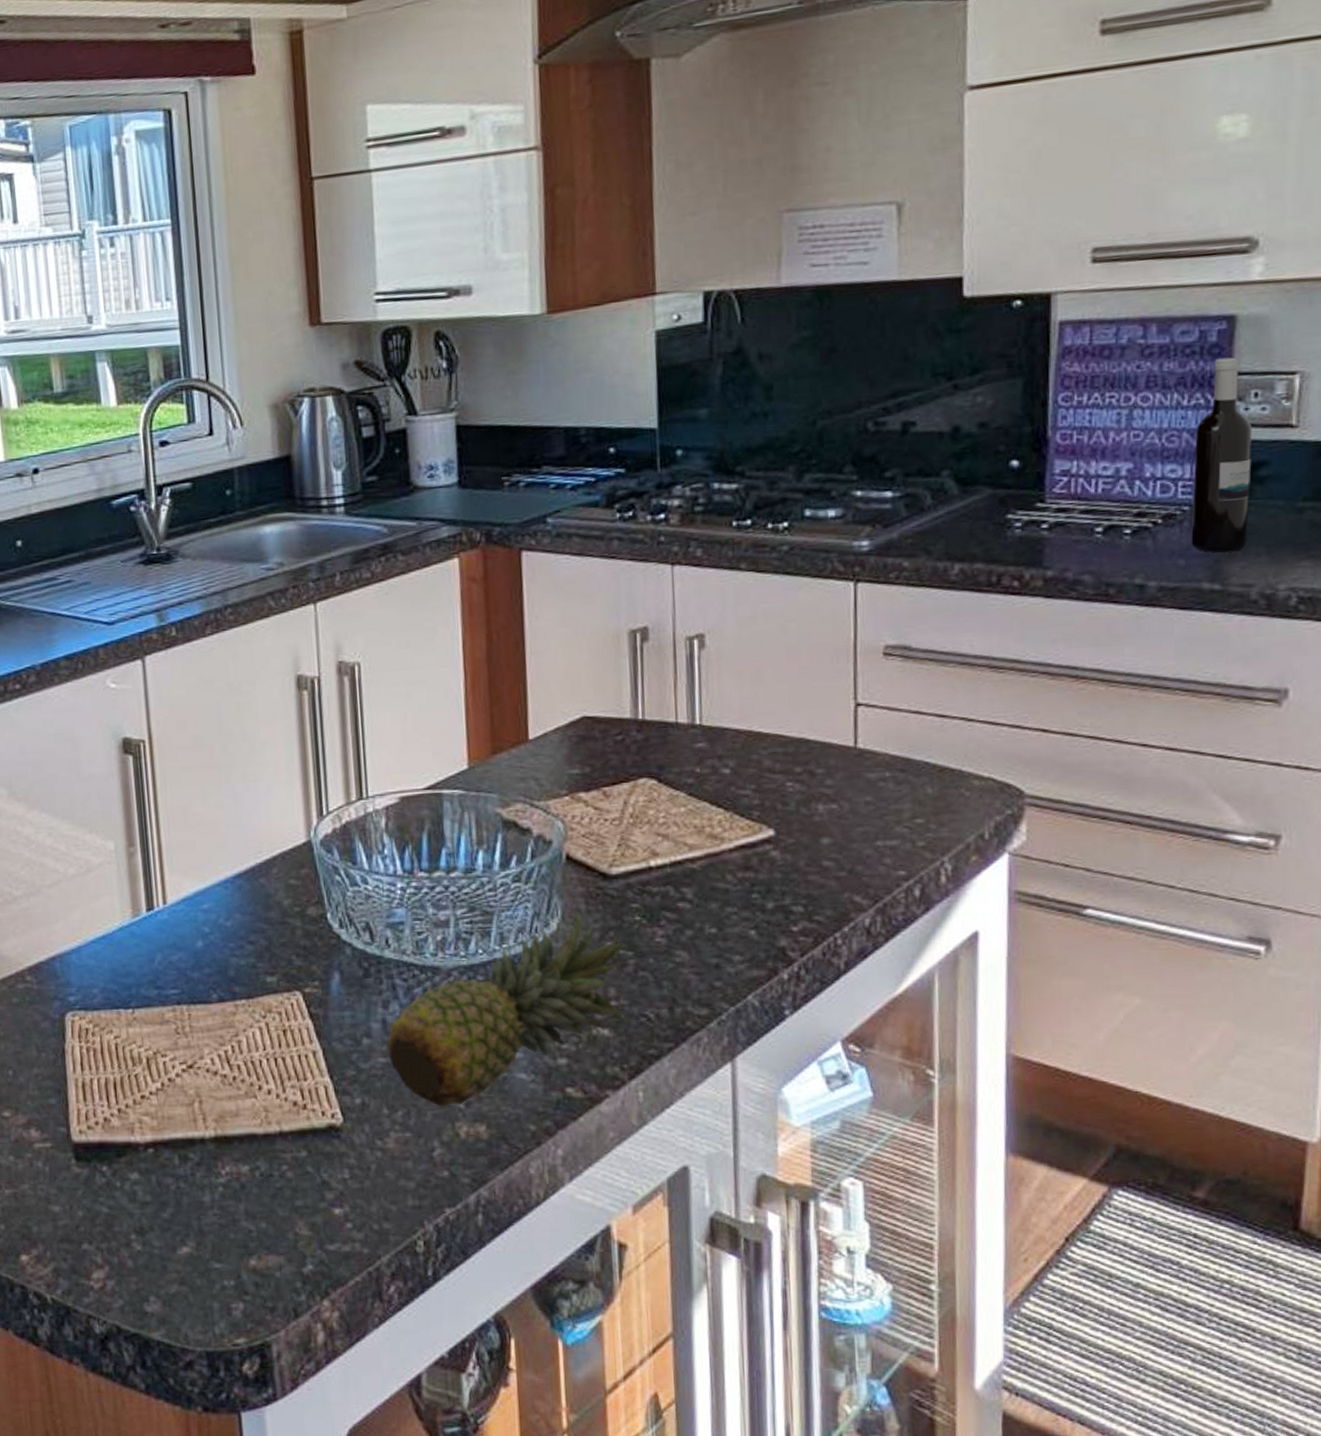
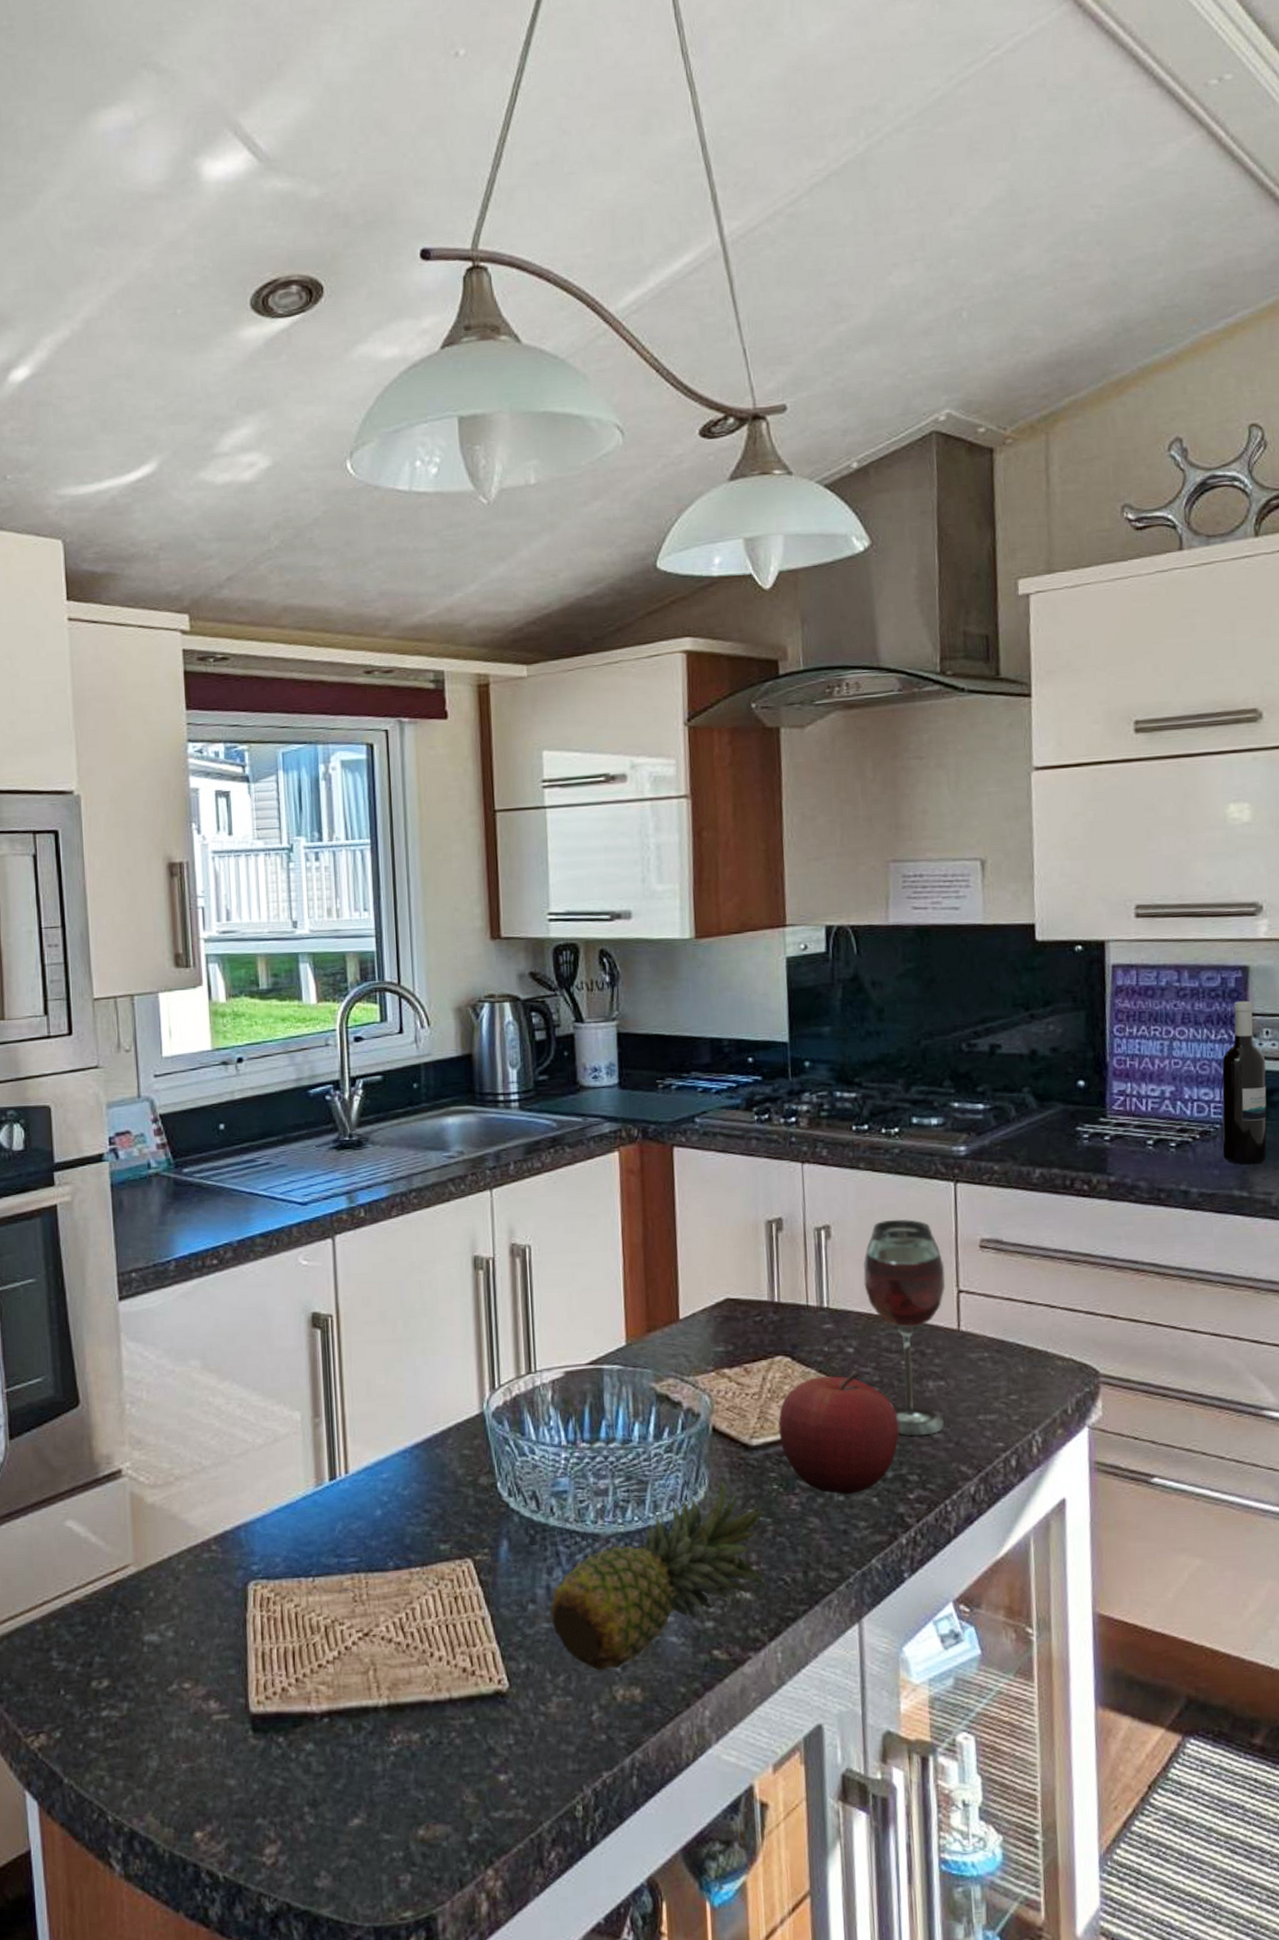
fruit: none [641,793,783,926] -> present [778,1370,900,1494]
wineglass: none [742,624,841,864] -> present [863,1218,946,1436]

